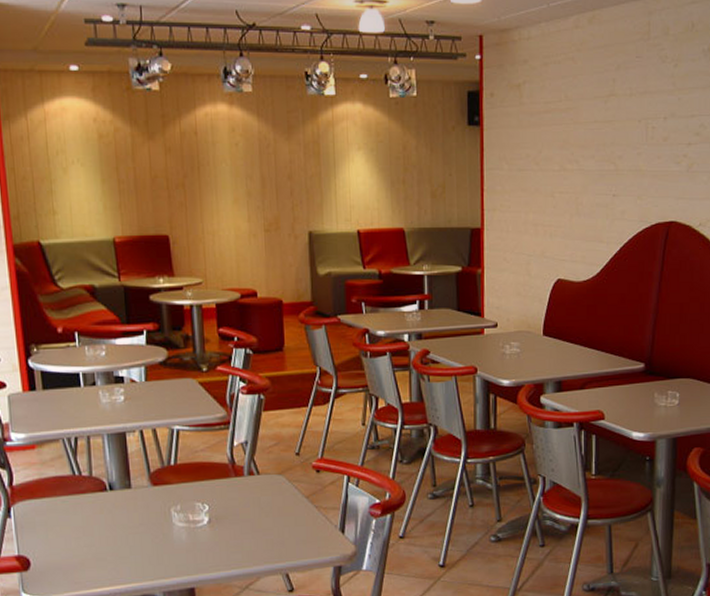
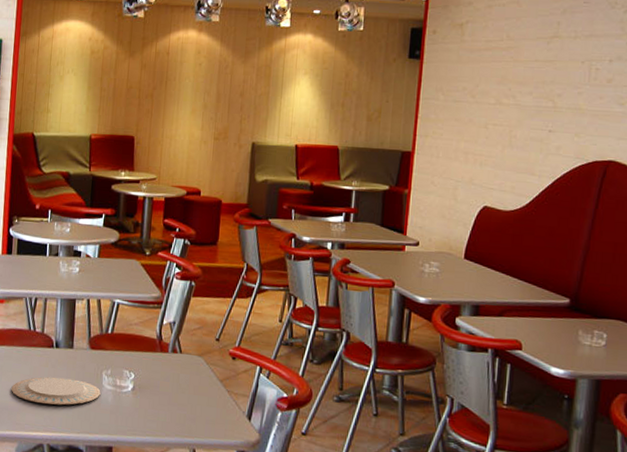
plate: none [62,522,172,556] -> present [11,376,101,406]

